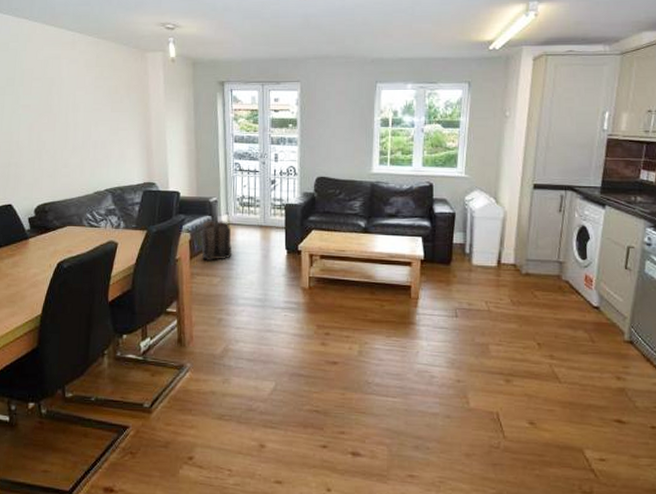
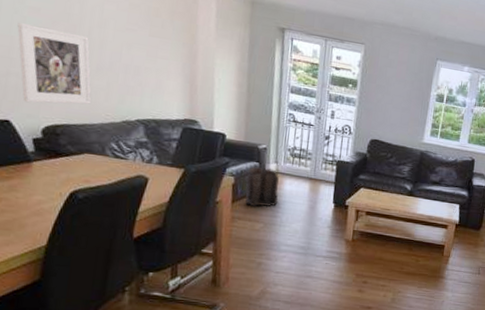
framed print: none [15,119,70,187] -> present [17,22,92,105]

